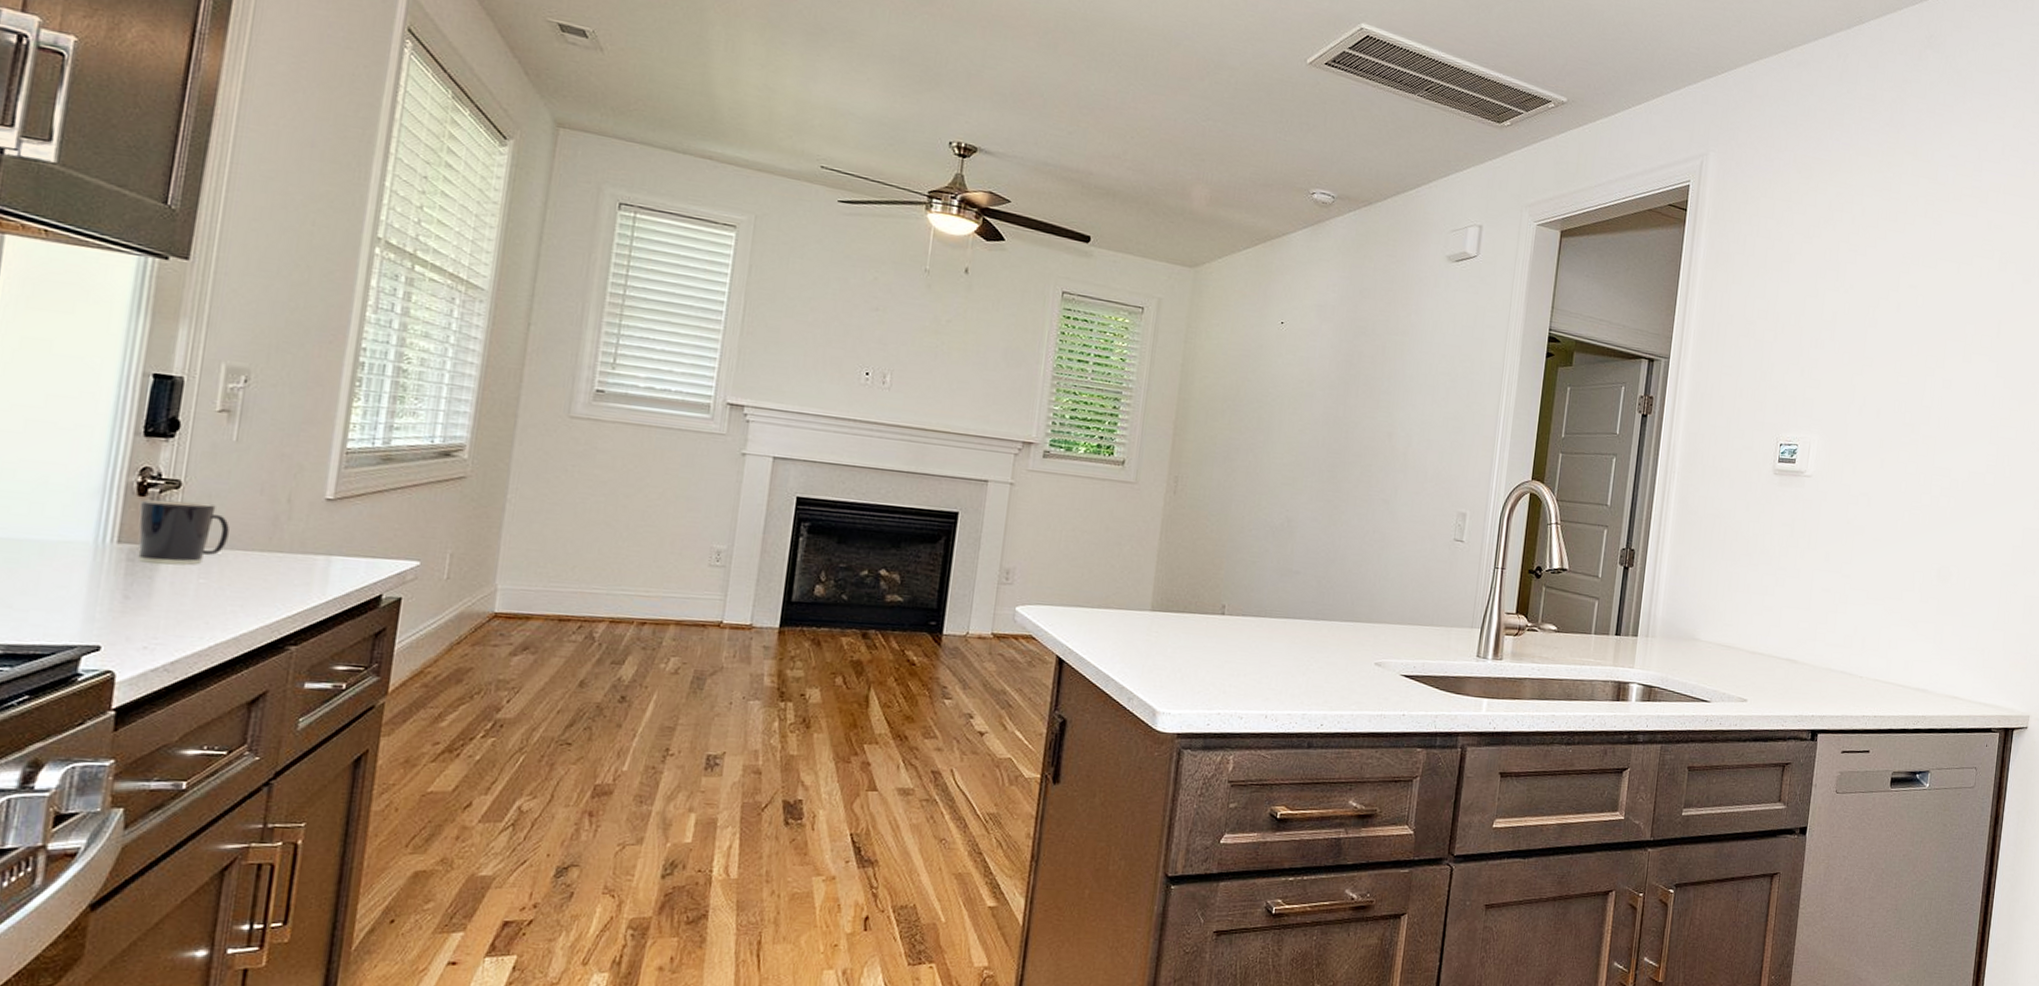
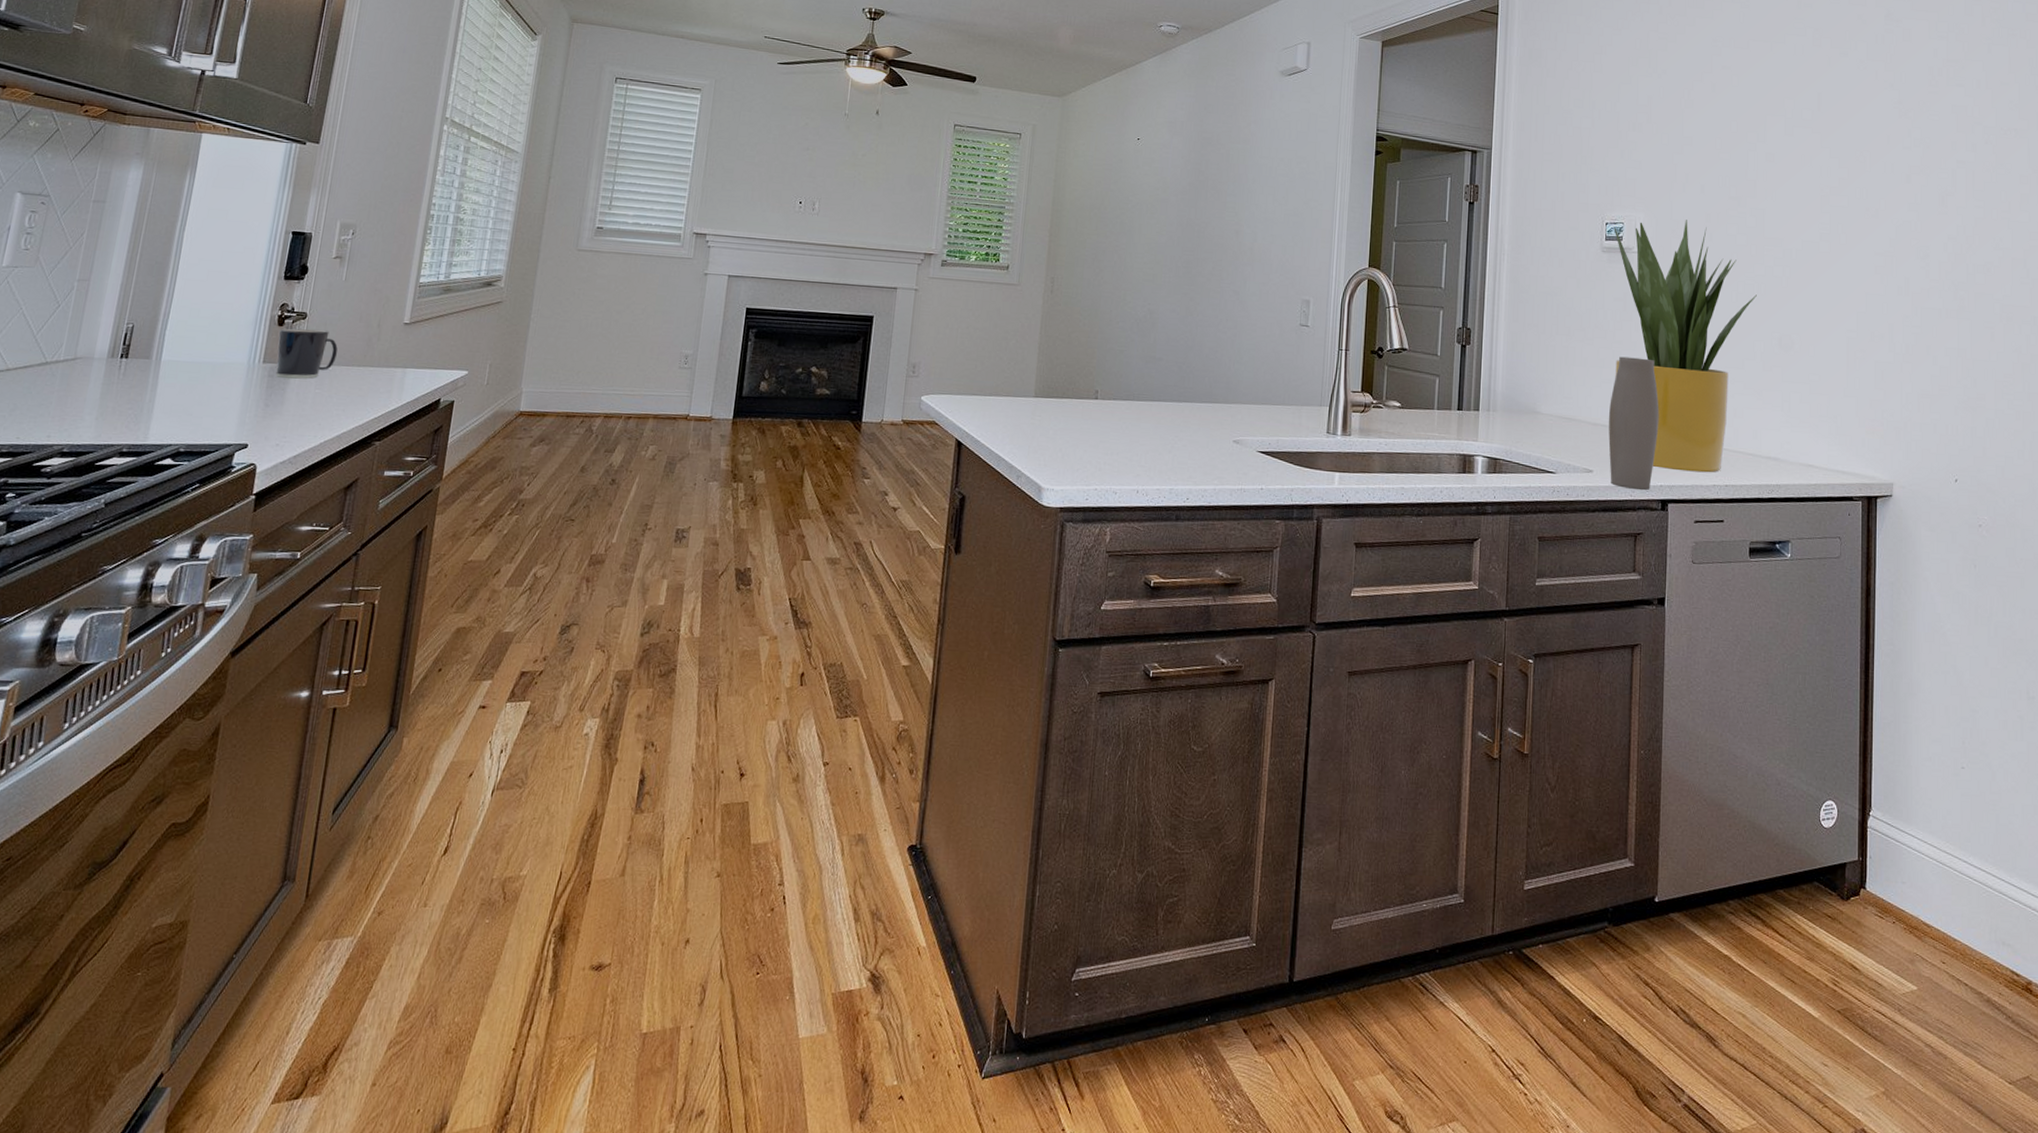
vase: none [1763,583,1818,721] -> present [1608,356,1659,491]
planter: none [1776,444,1921,704] -> present [1614,220,1757,473]

